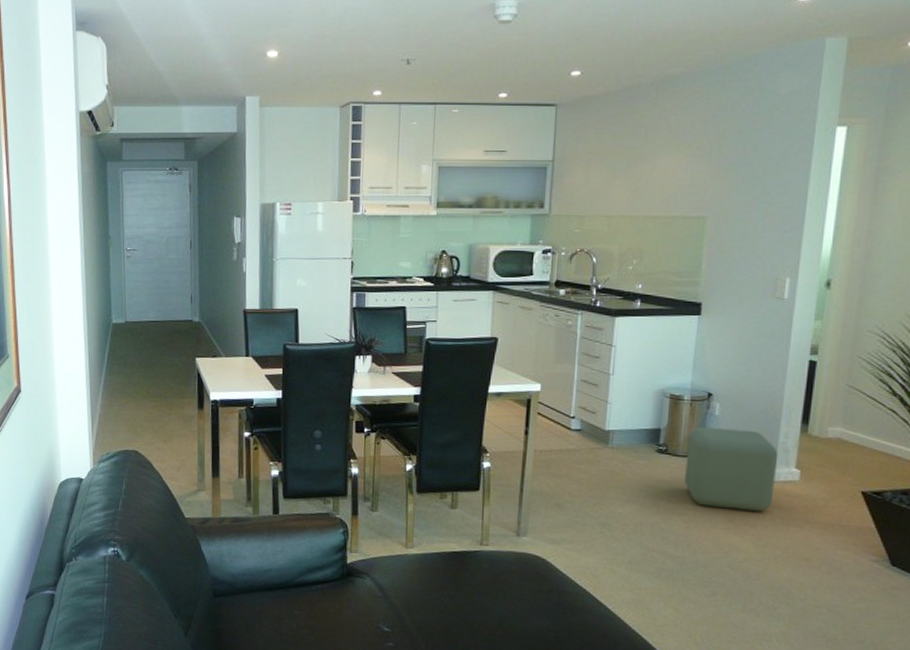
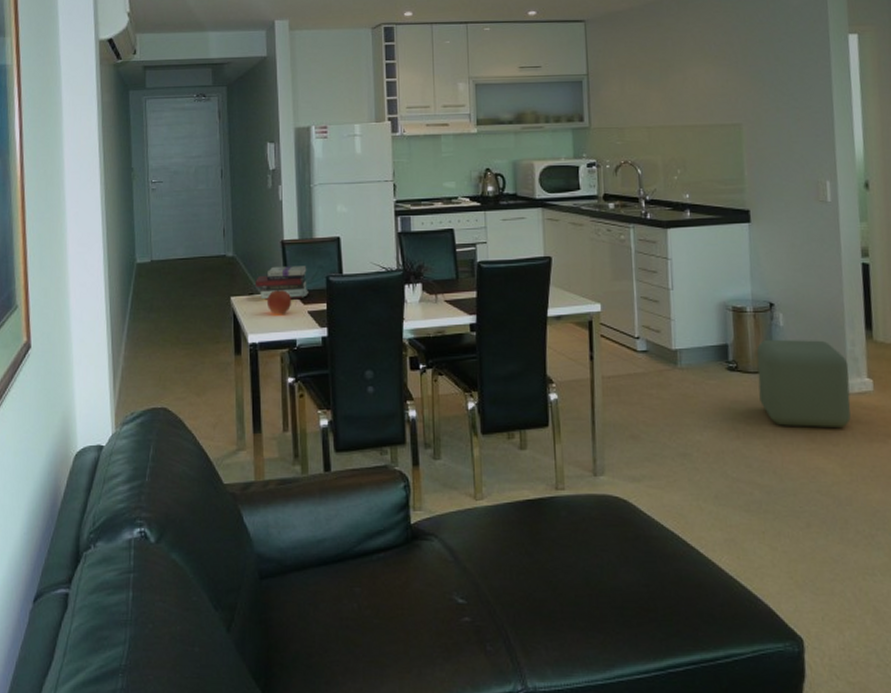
books: none [218,333,267,364] -> present [255,266,309,300]
fruit: none [228,354,251,377] -> present [266,290,292,315]

